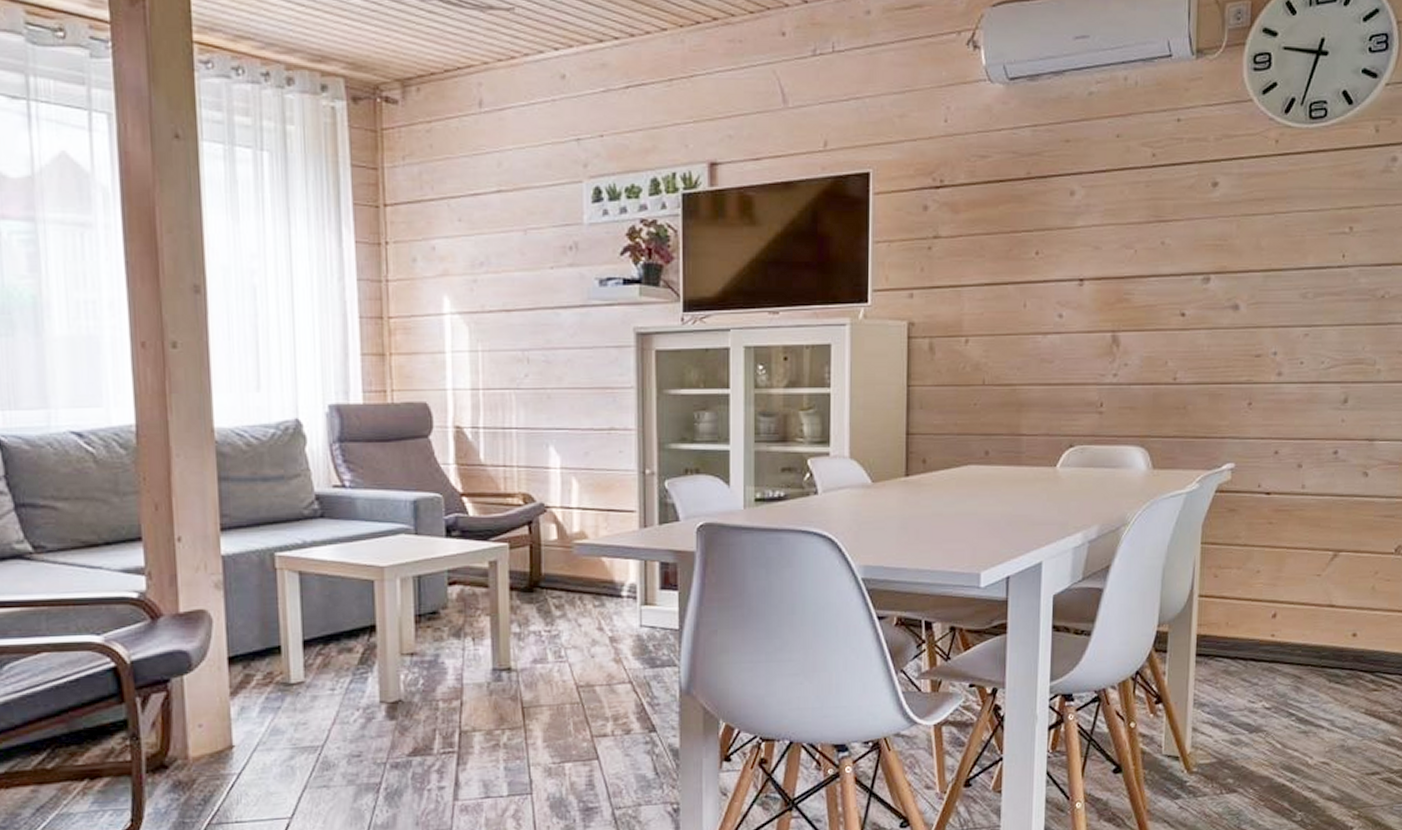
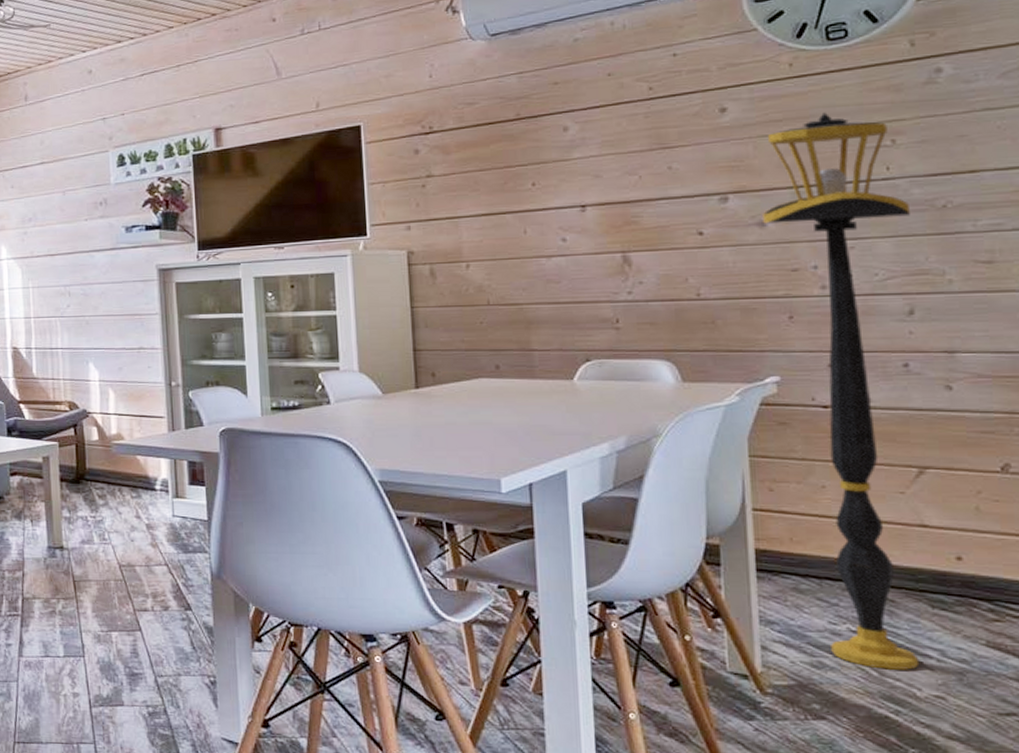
floor lamp: none [1237,194,1357,742] -> present [763,112,920,670]

